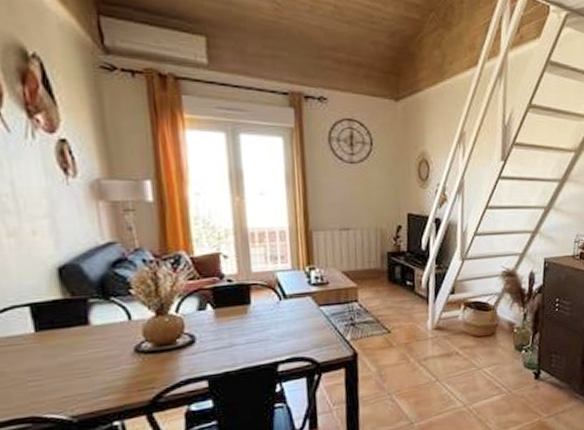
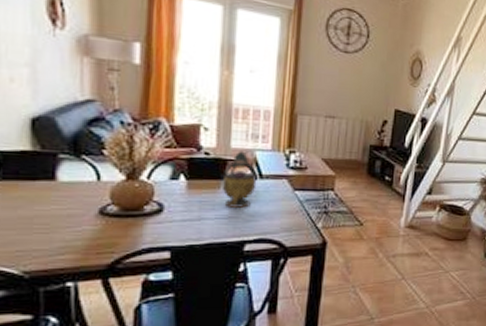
teapot: none [247,273,282,331] -> present [221,151,257,208]

